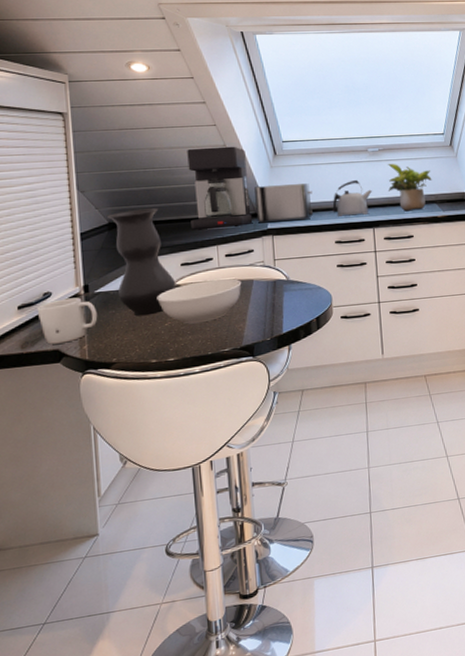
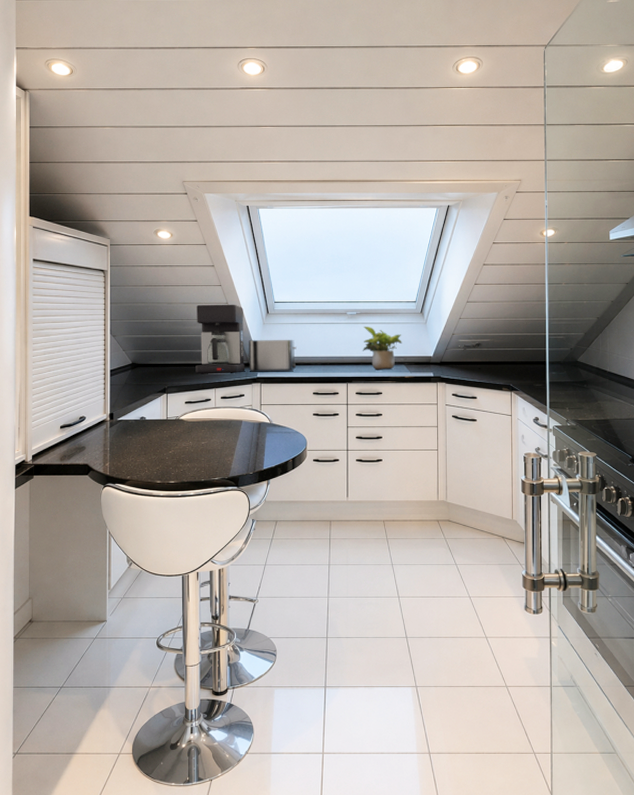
mug: present [36,297,98,344] -> none [74,423,119,459]
vase: present [108,208,177,316] -> none [132,353,180,443]
bowl: present [157,278,242,324] -> none [164,417,233,454]
kettle: present [332,179,372,218] -> none [313,339,348,372]

